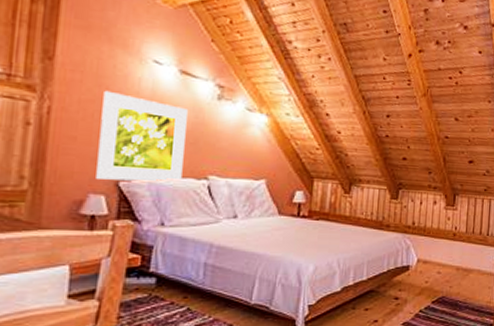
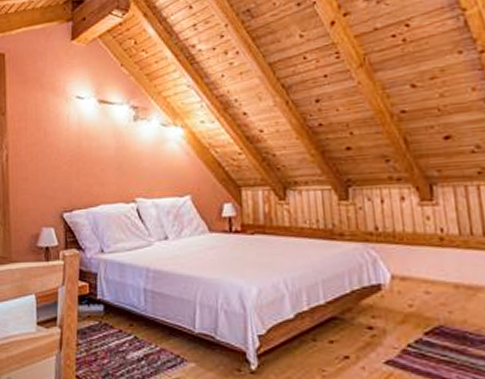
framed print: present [96,90,188,182] -> none [43,132,113,213]

